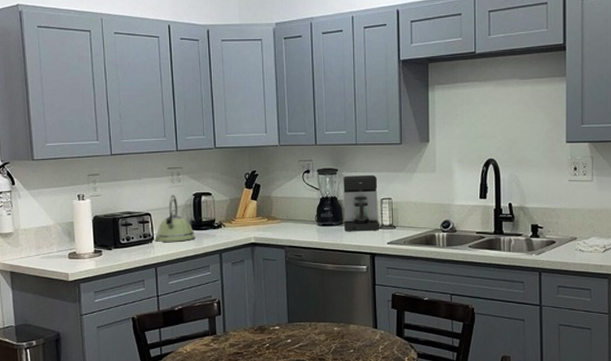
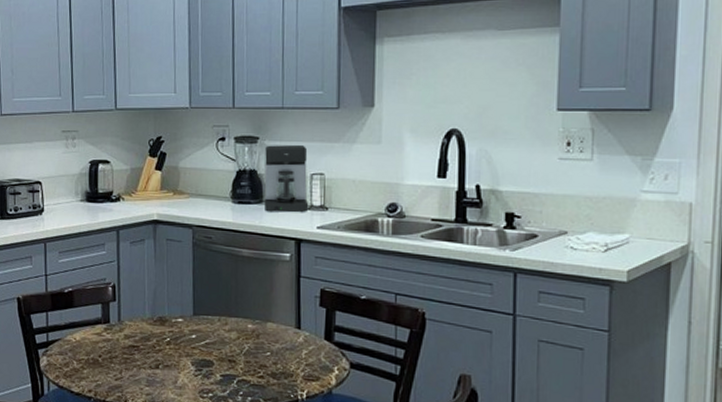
kettle: present [155,195,196,243] -> none [45,162,91,216]

